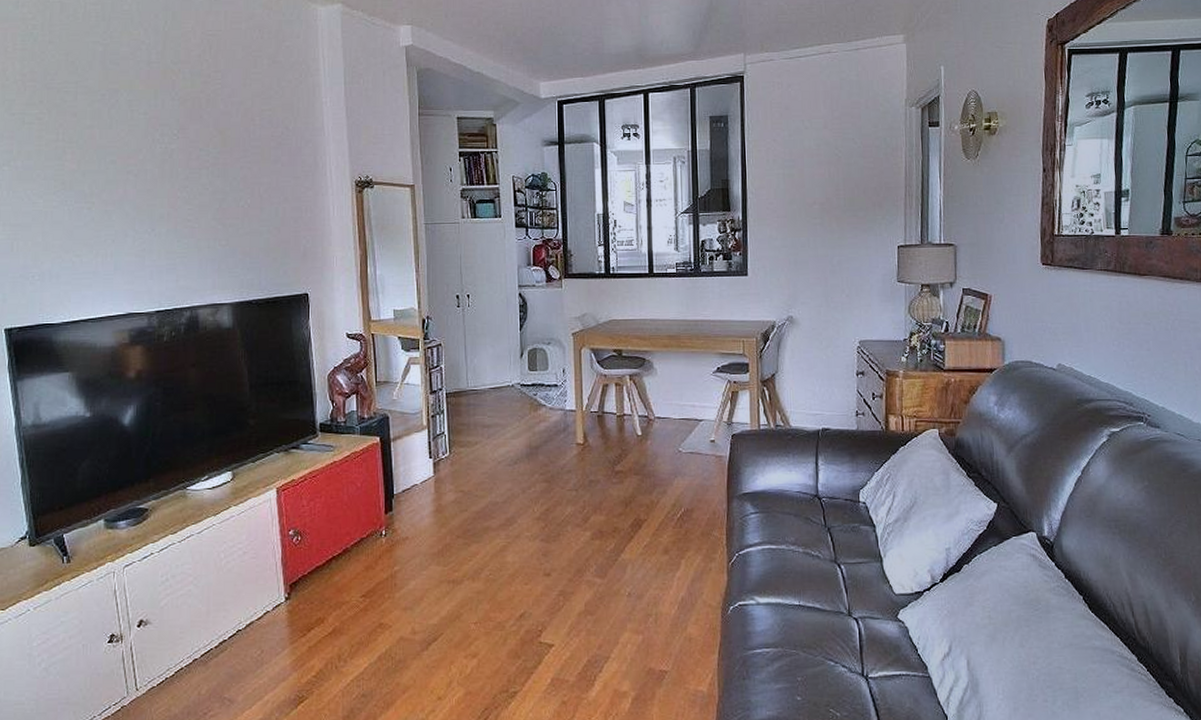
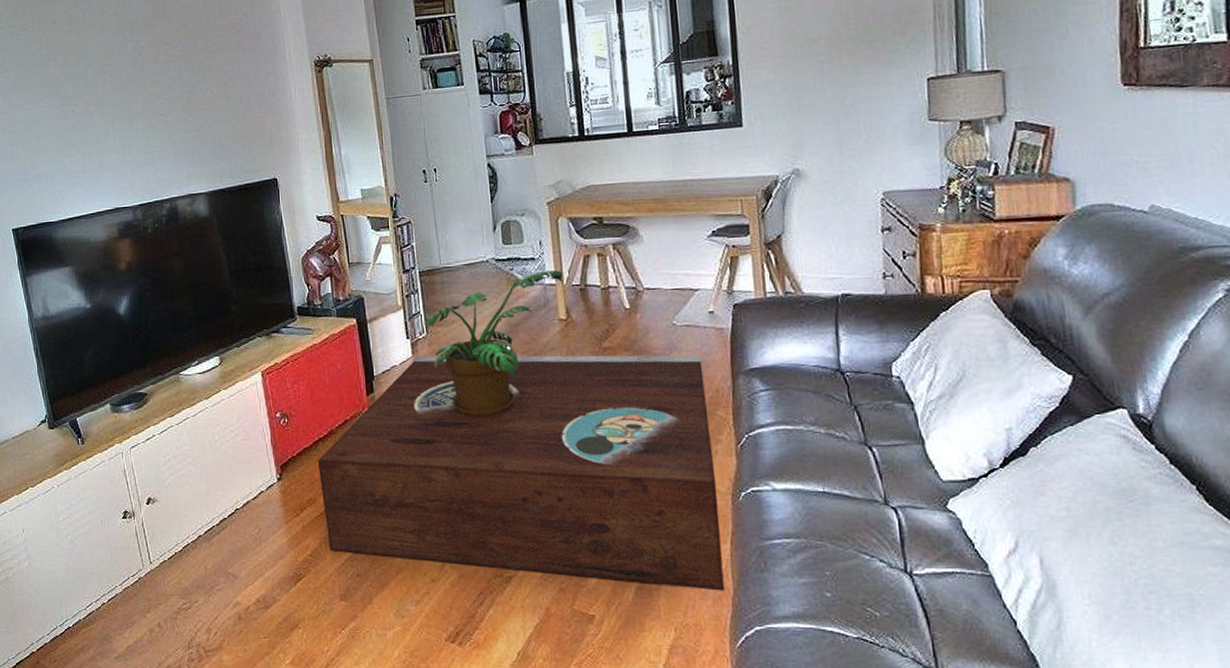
stereo: none [329,475,711,699] -> present [317,355,725,591]
potted plant: none [447,397,583,536] -> present [424,270,563,417]

